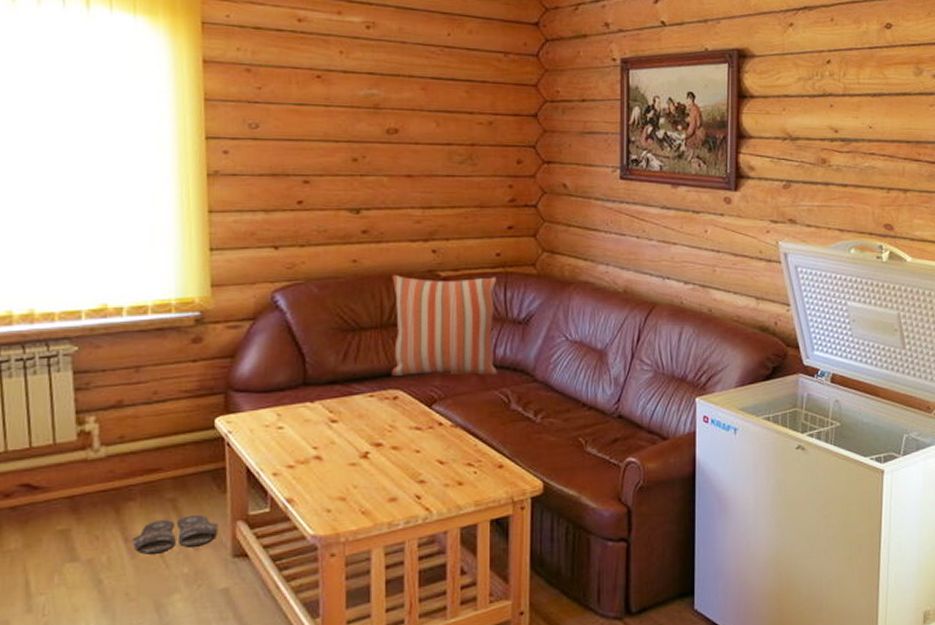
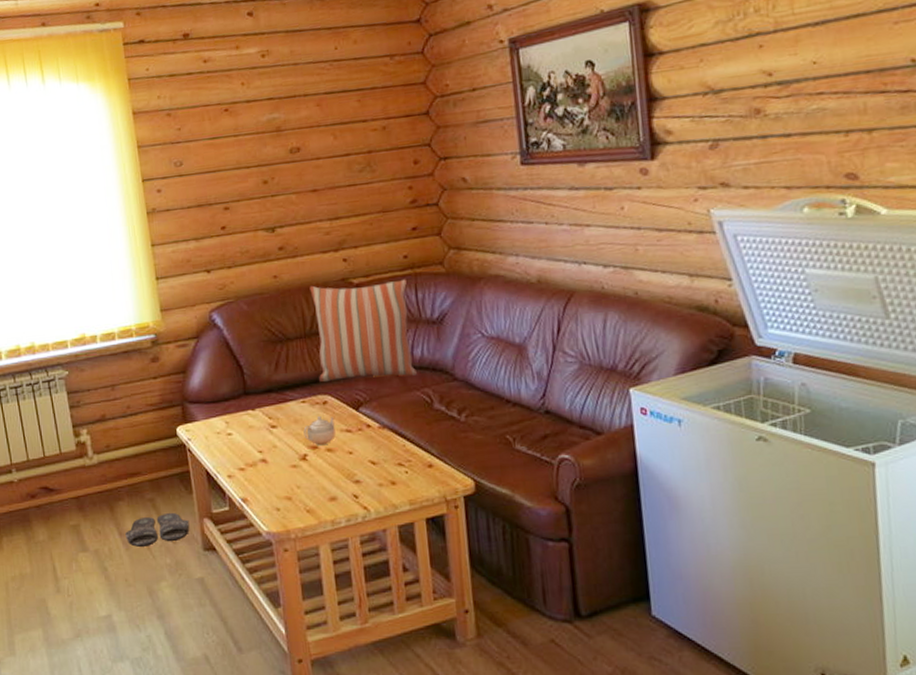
teapot: none [368,411,404,443] -> present [303,415,336,446]

